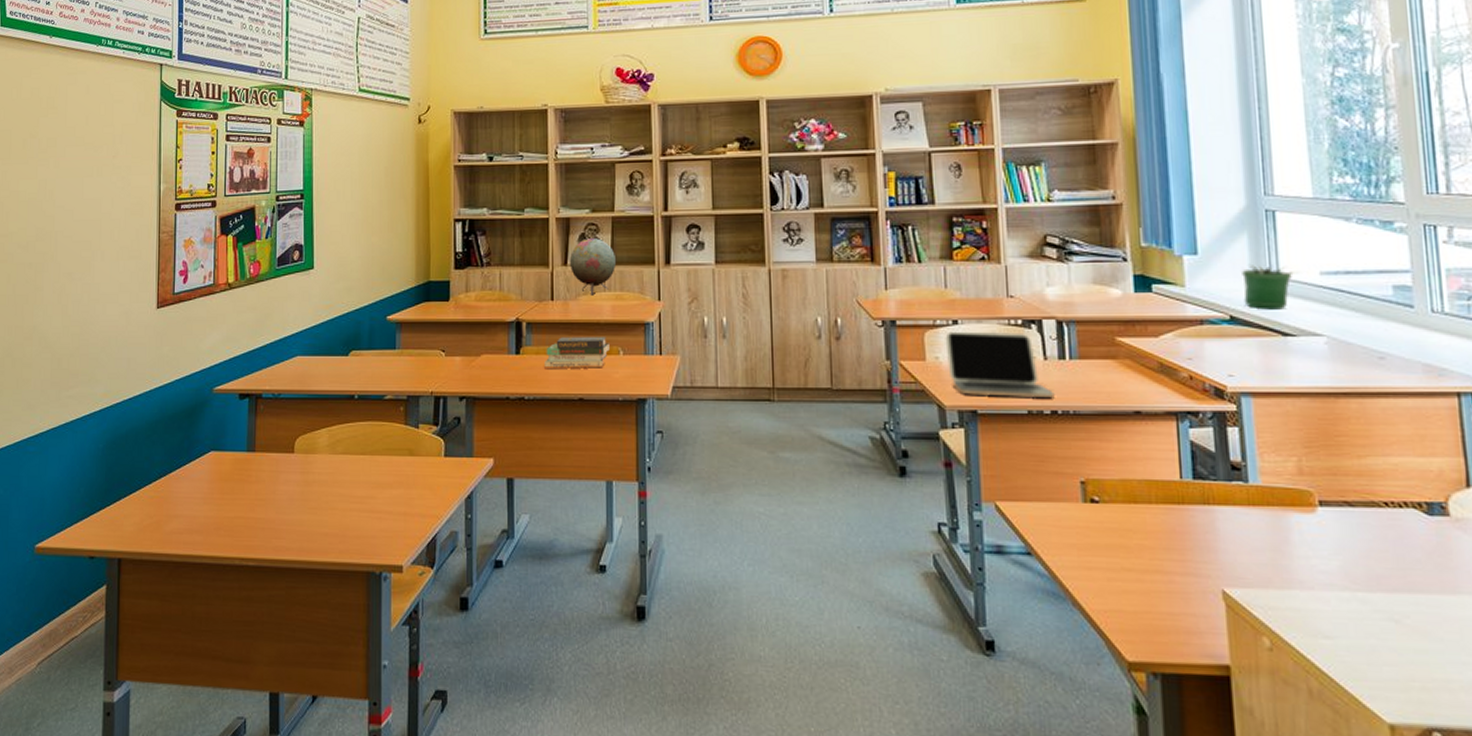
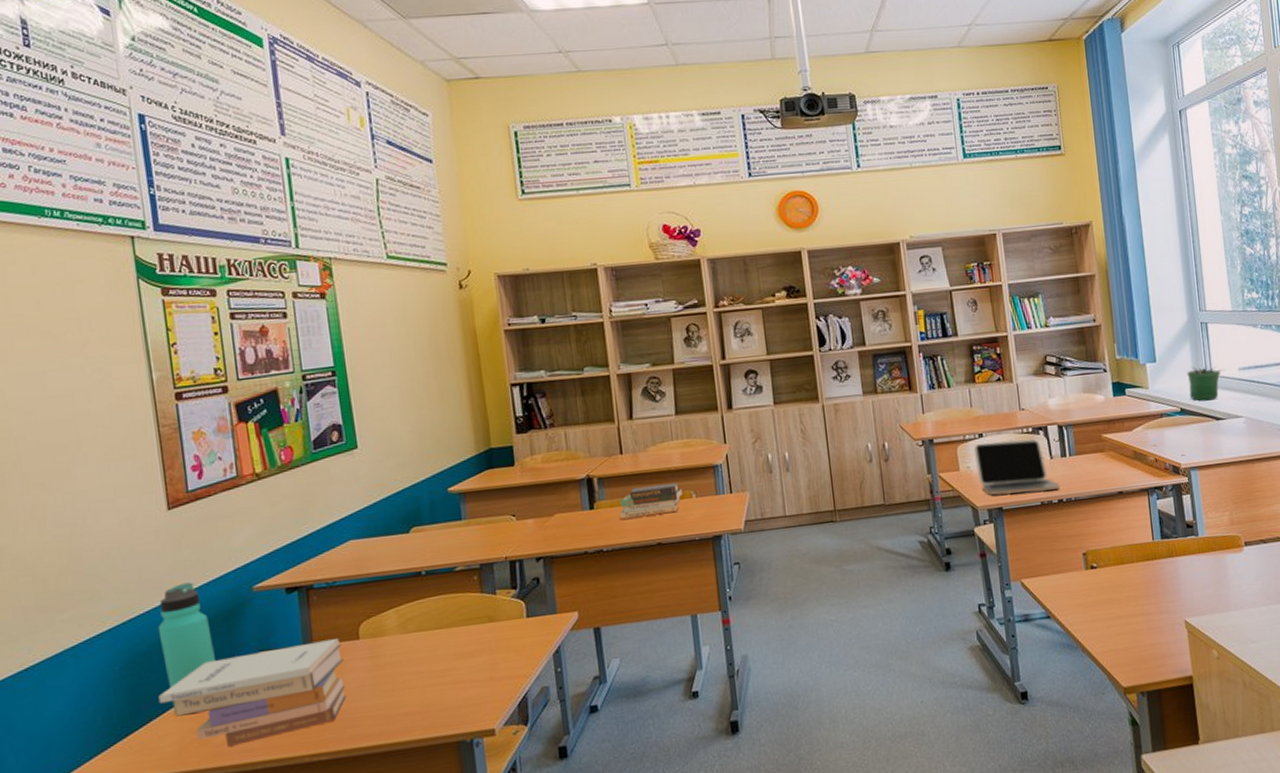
books: none [128,449,279,537] -> present [158,638,347,748]
thermos bottle: none [136,377,176,497] -> present [157,582,215,714]
globe: present [570,238,615,296] -> none [635,390,681,446]

